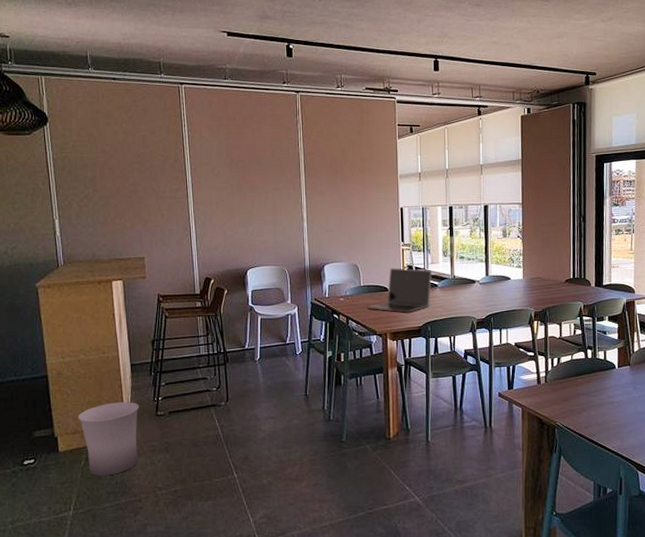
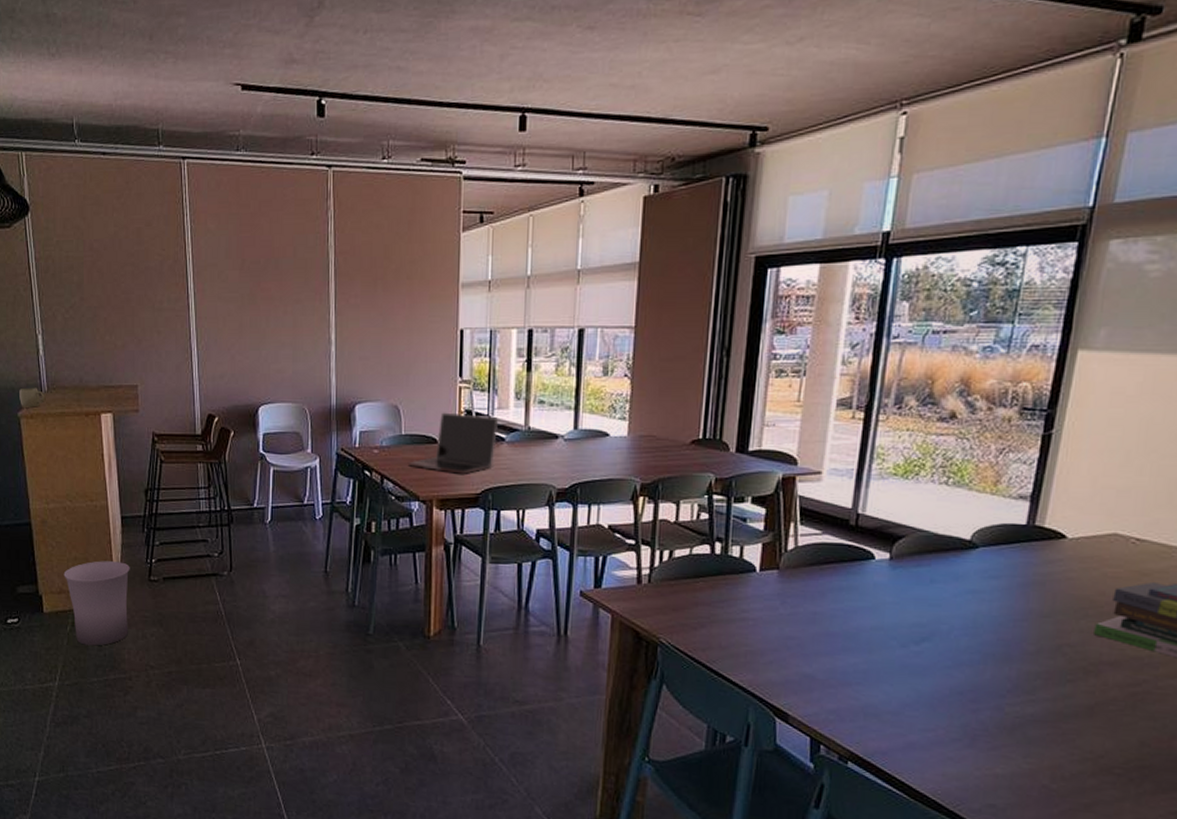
mug: none [37,262,61,280] -> present [19,387,45,409]

